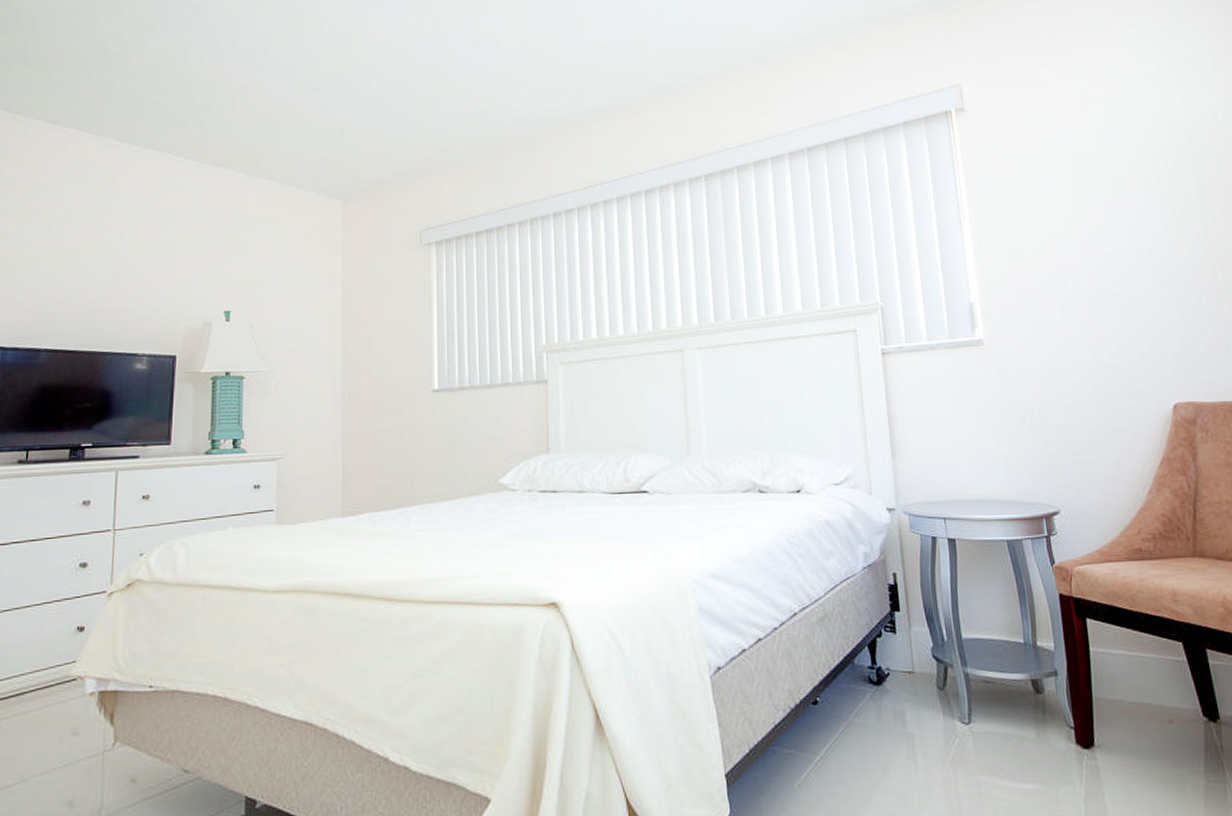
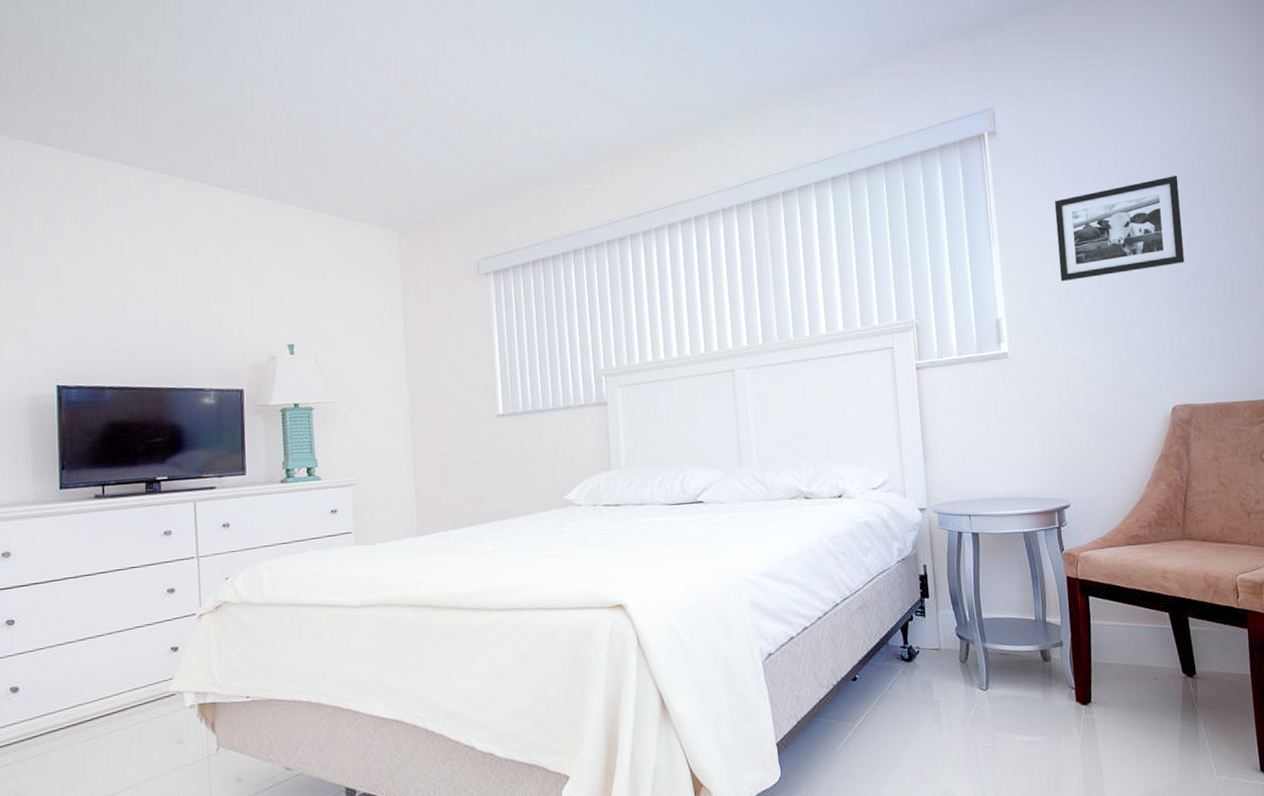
picture frame: none [1030,155,1178,265] -> present [1054,175,1185,282]

